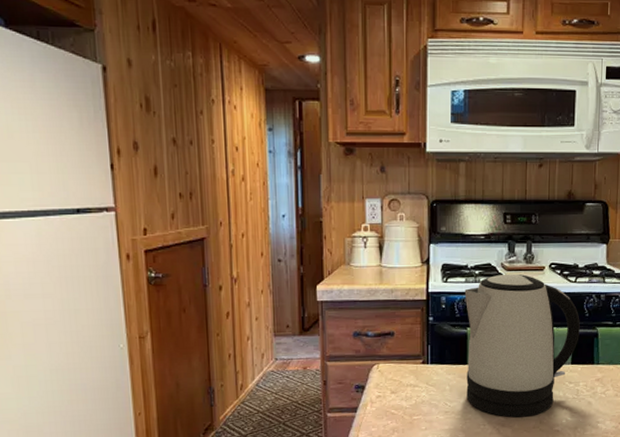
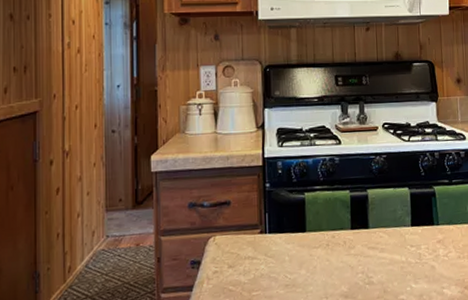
kettle: present [464,273,580,418] -> none [300,135,417,288]

